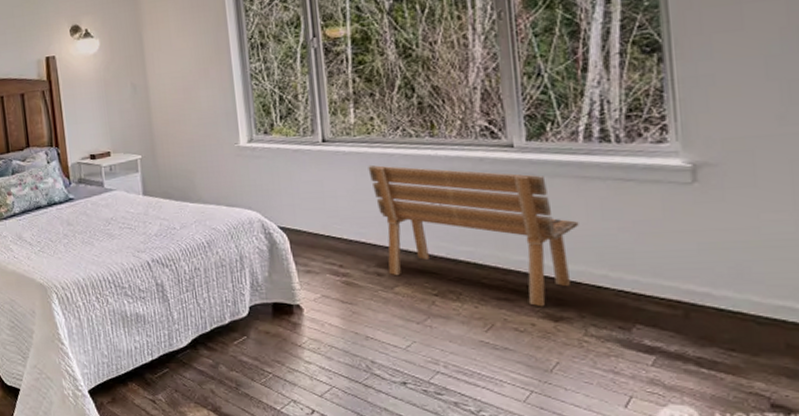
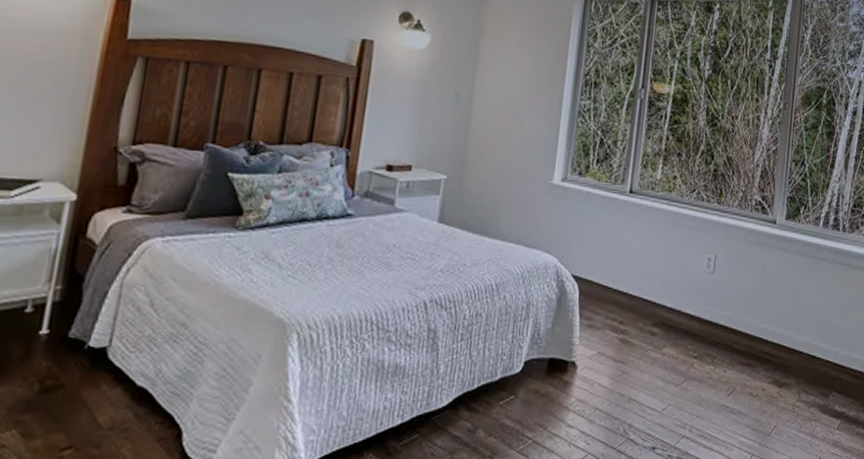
bench: present [368,165,579,307] -> none [660,223,809,373]

